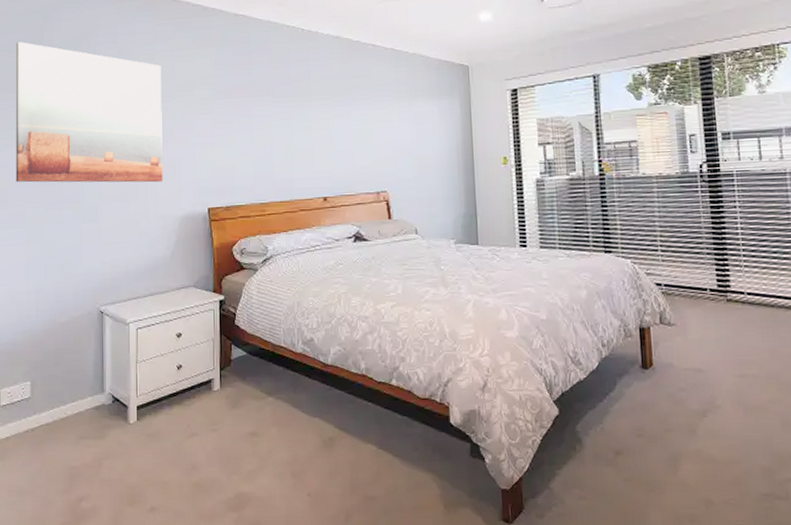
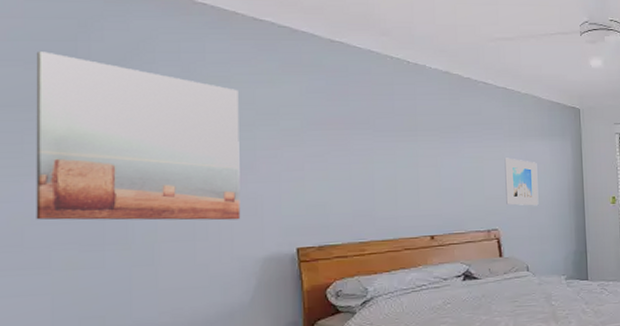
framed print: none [393,119,427,168] -> present [504,158,539,206]

